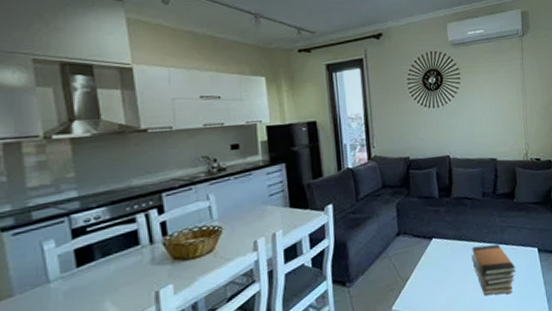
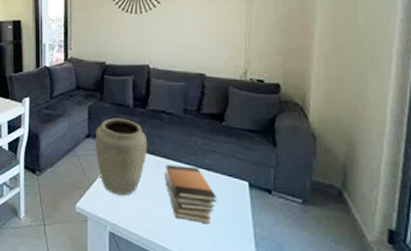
vase: none [405,210,455,288] -> present [94,118,148,196]

